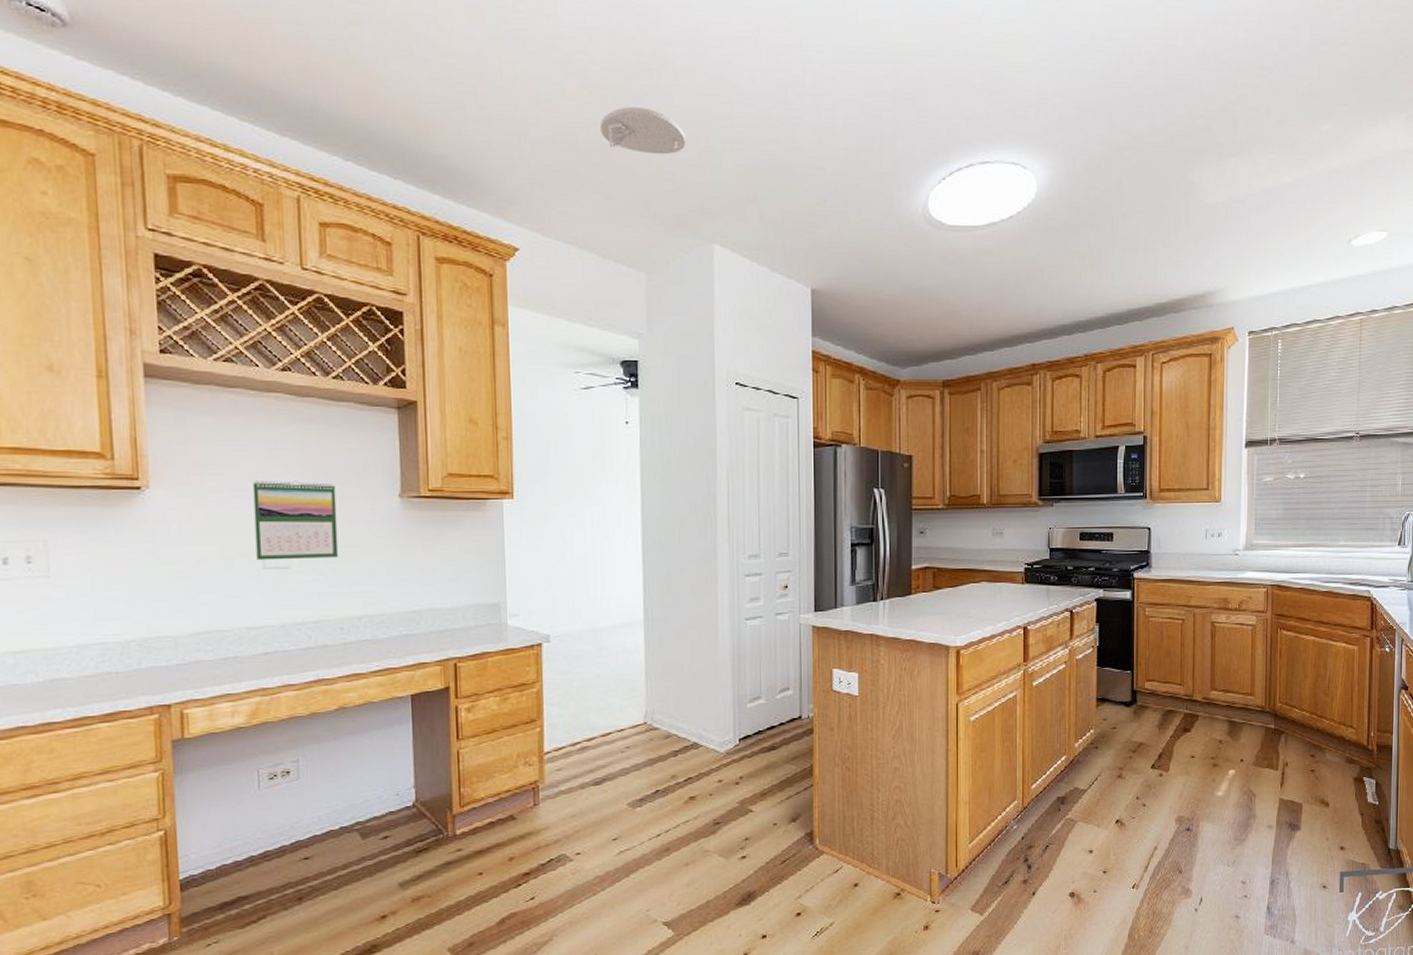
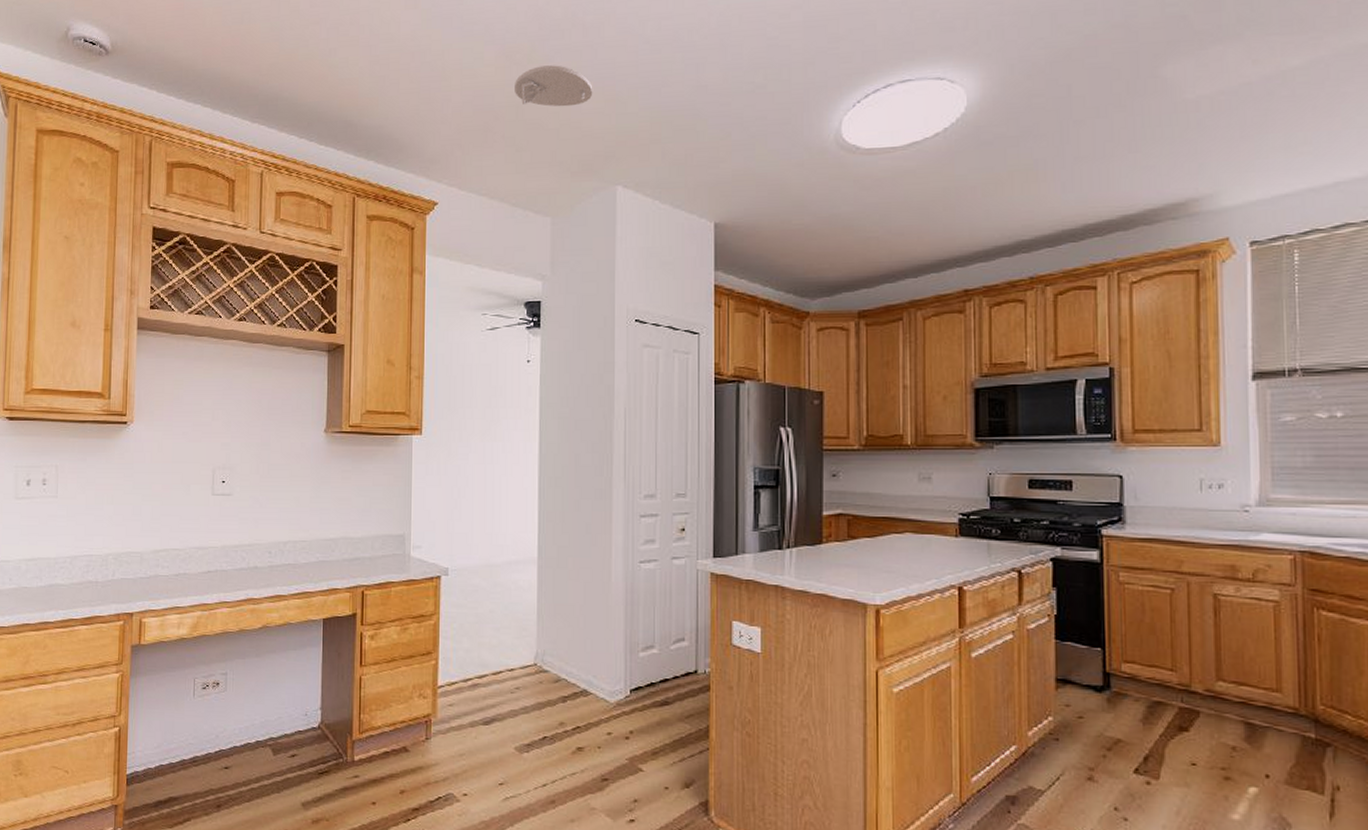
calendar: present [252,481,339,561] -> none [207,417,273,488]

